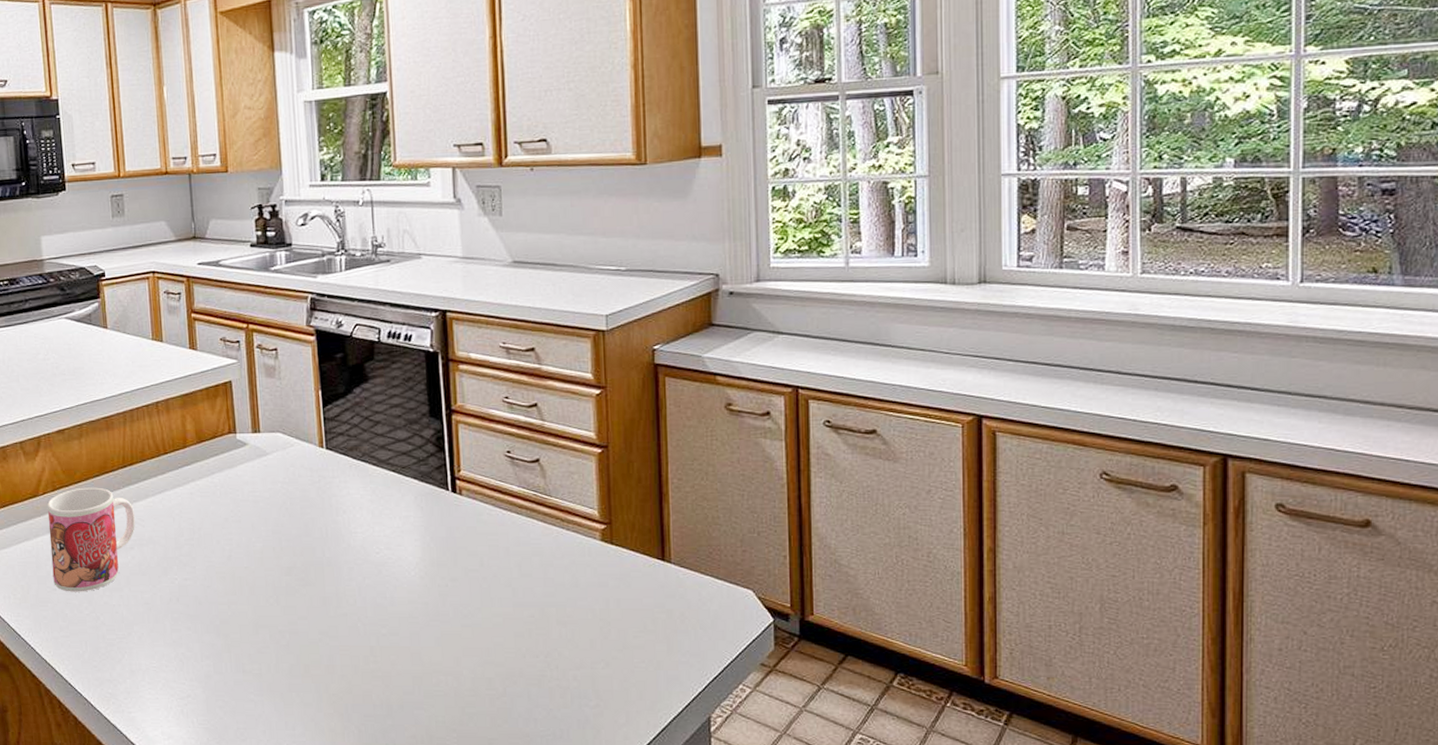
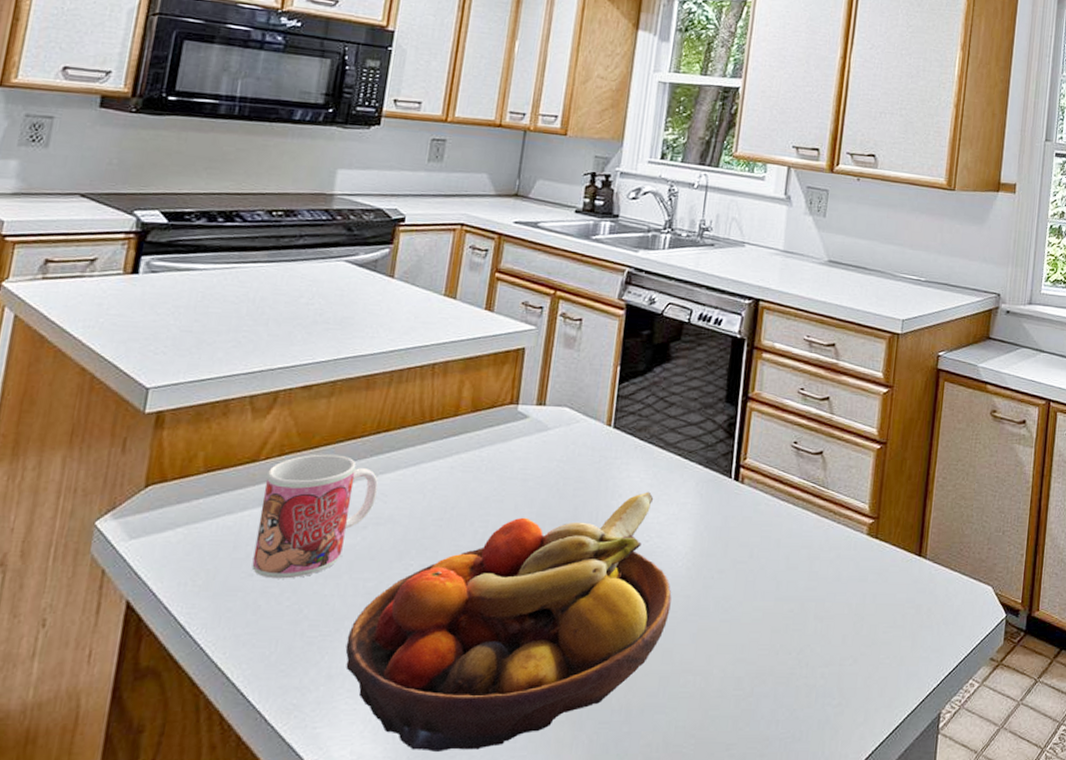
fruit bowl: none [138,507,411,735] -> present [345,491,672,752]

